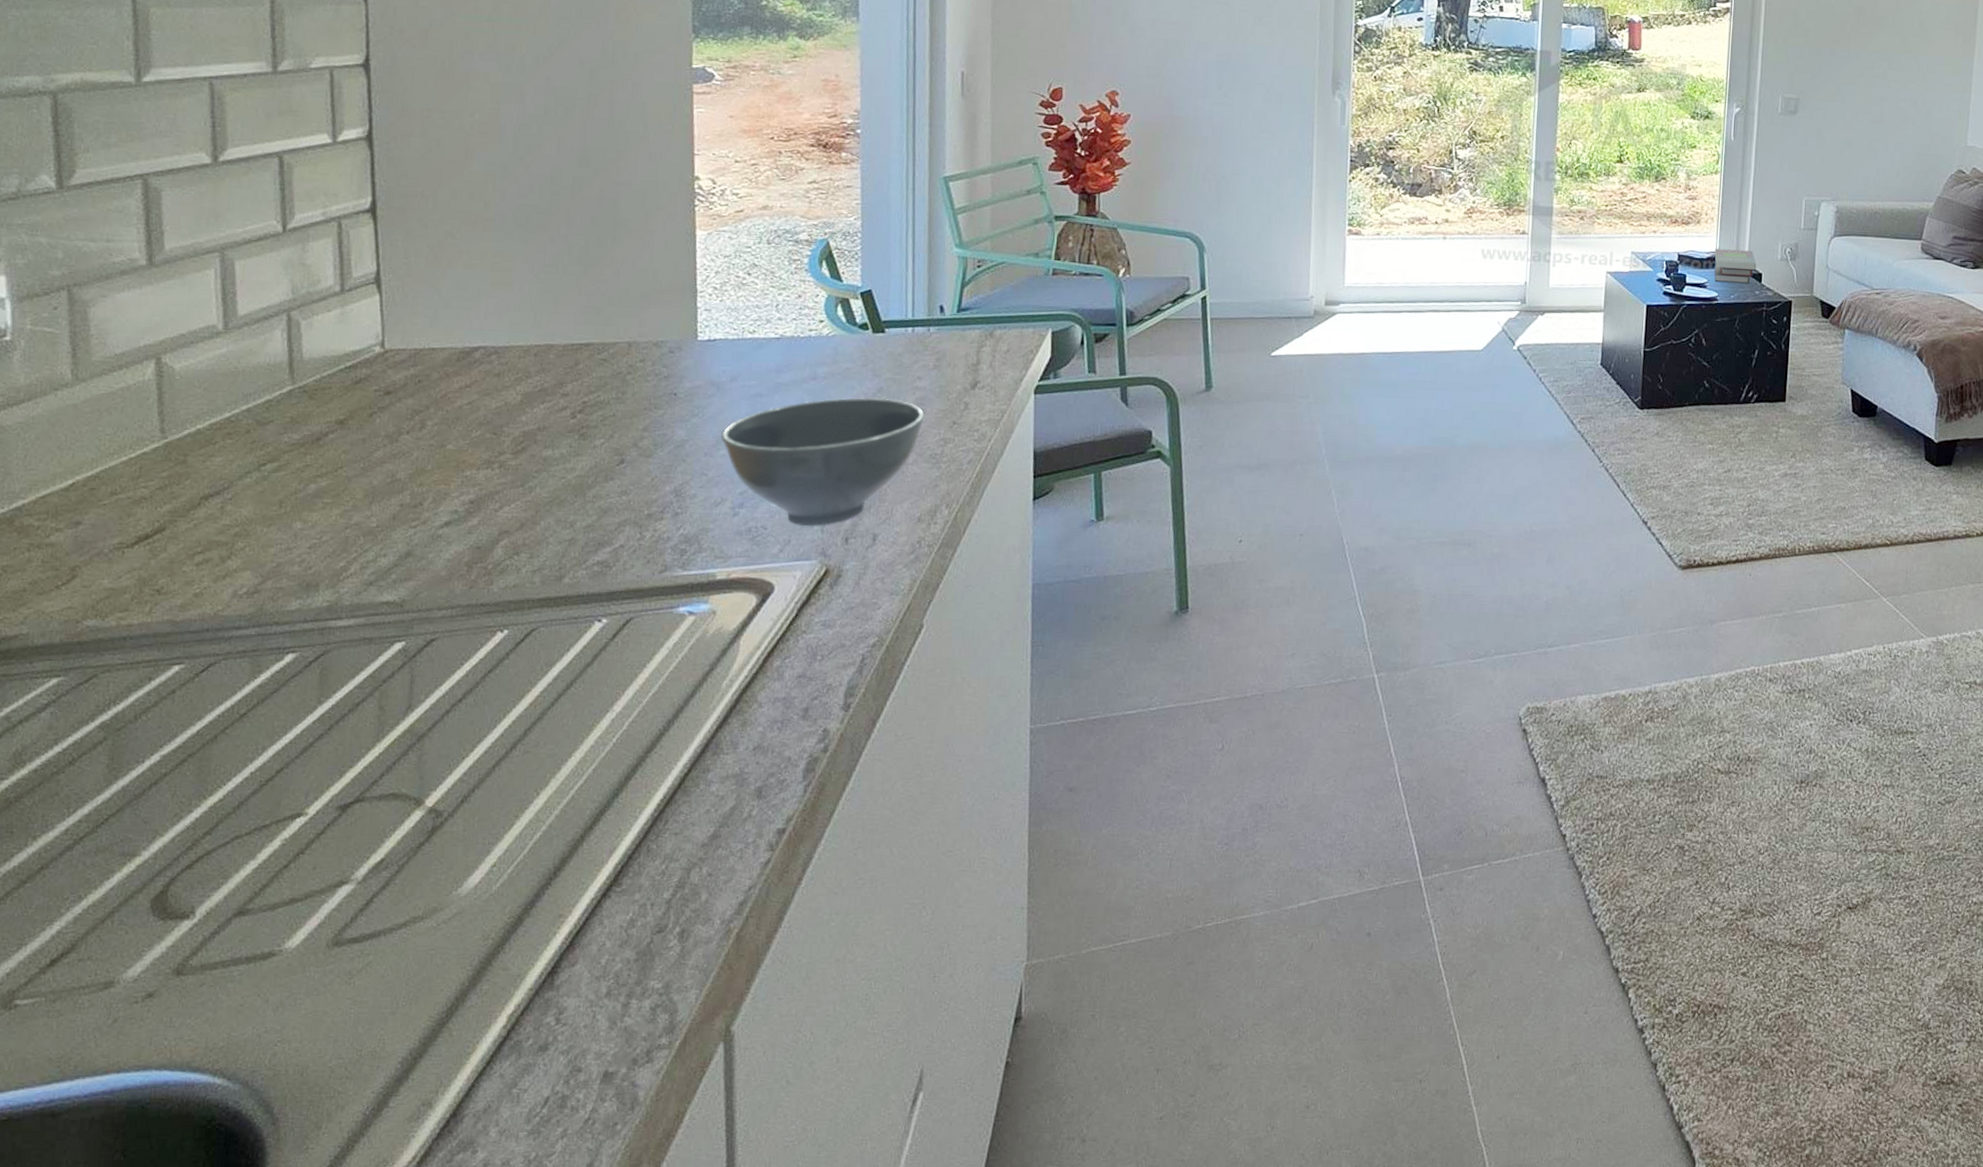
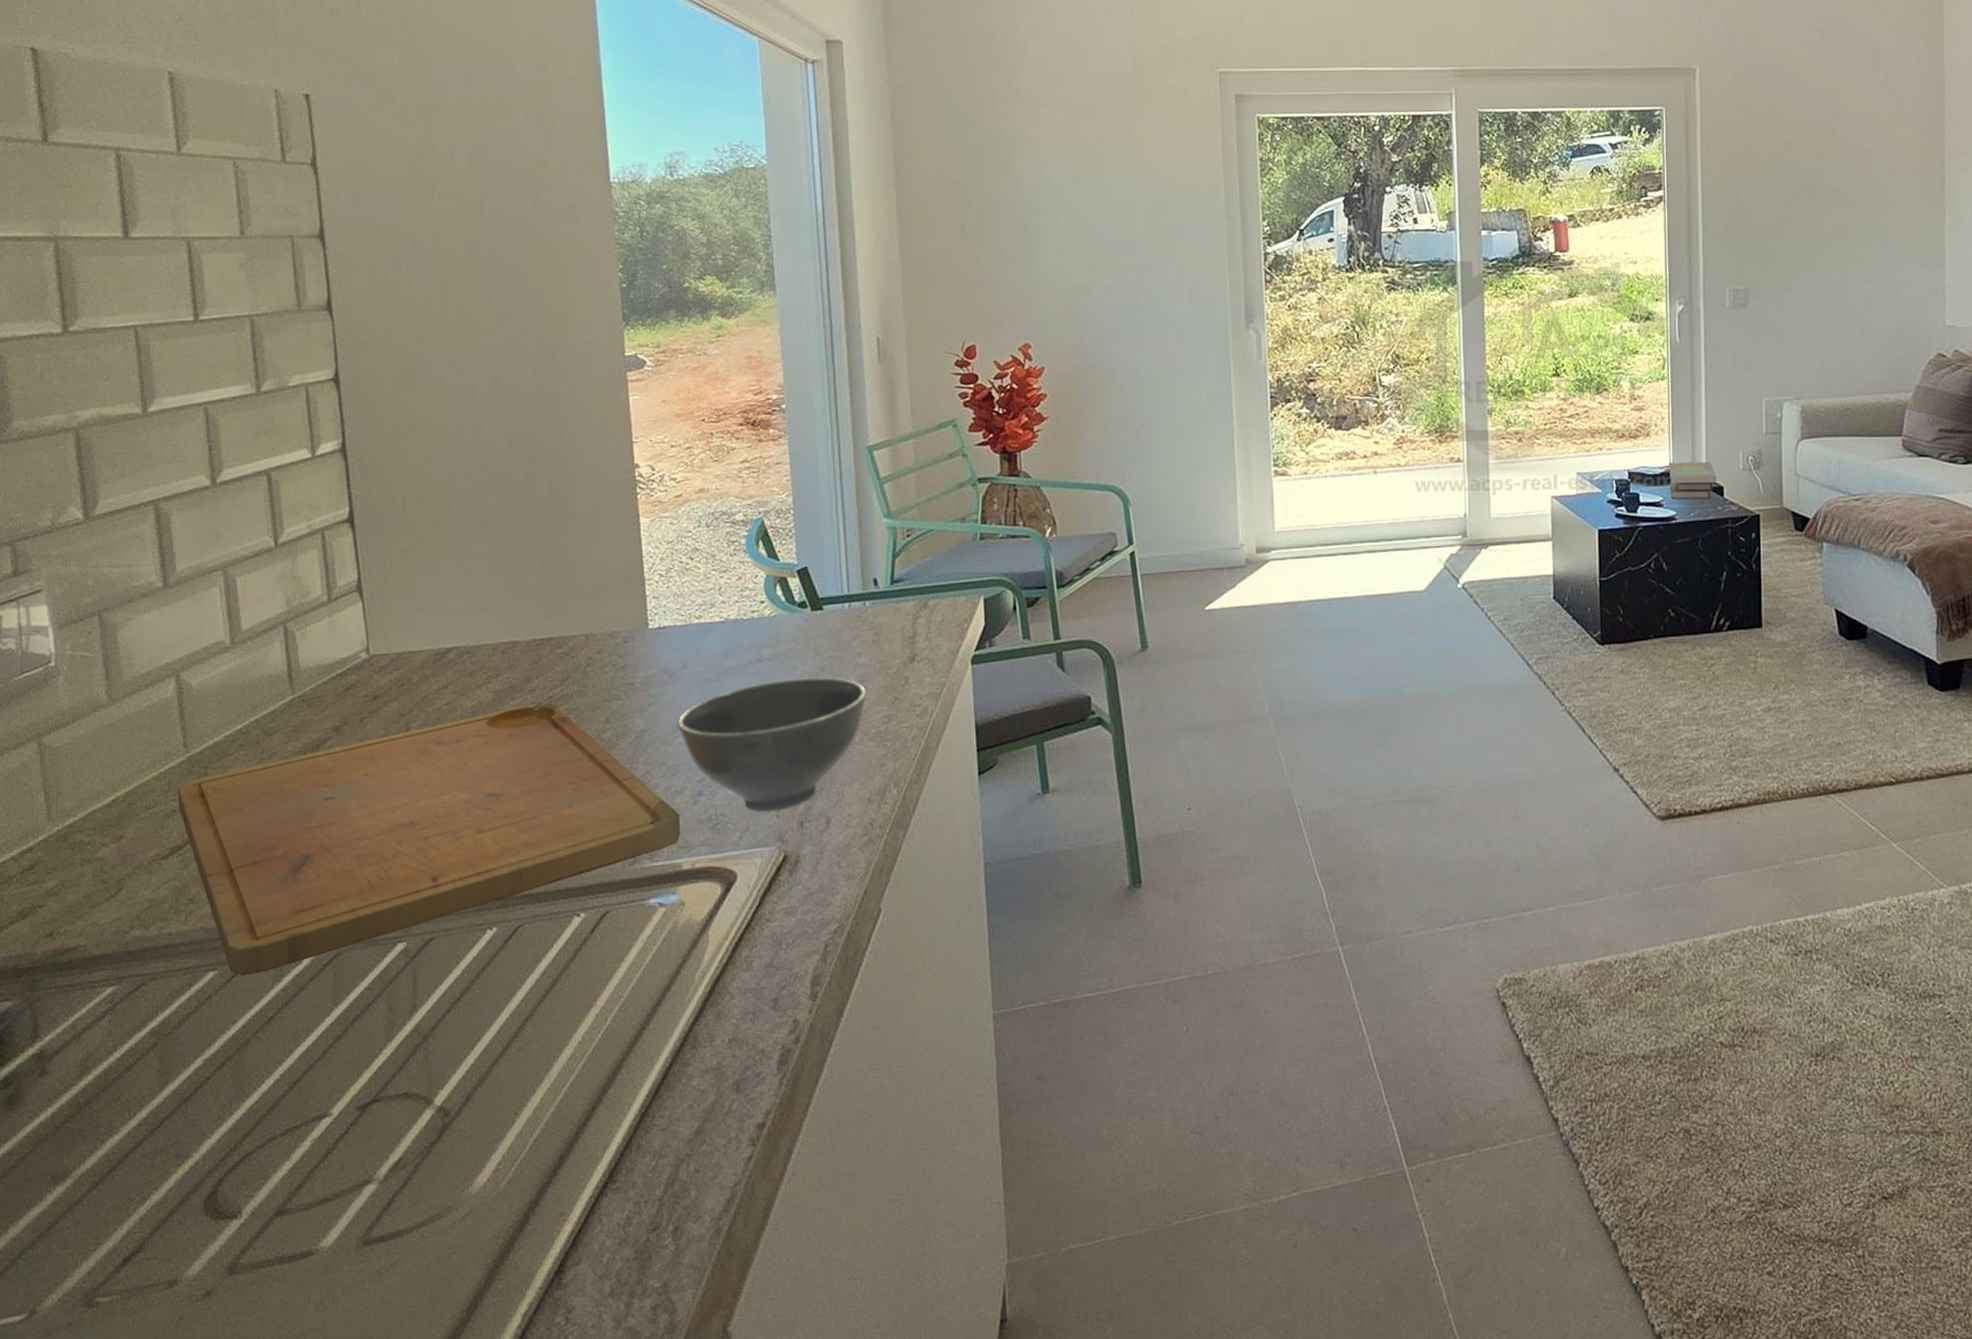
cutting board: none [149,407,718,671] -> present [177,703,681,976]

